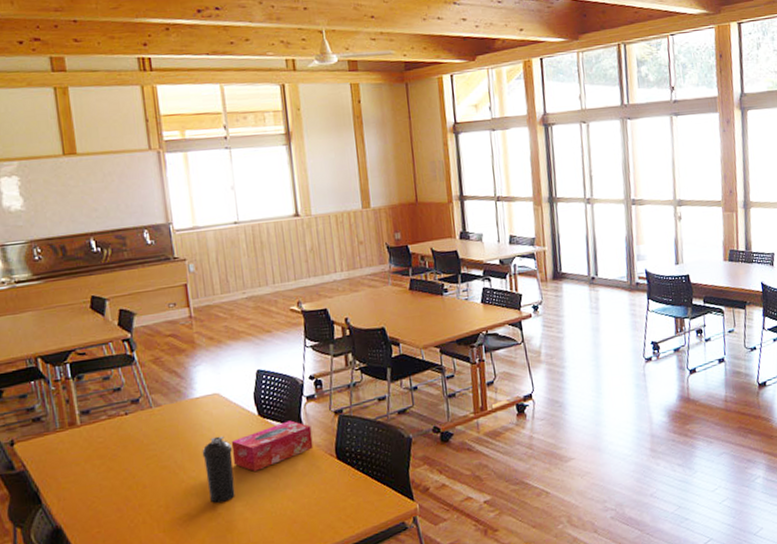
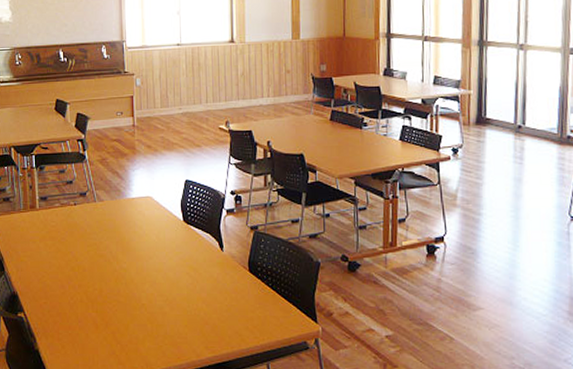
water bottle: present [202,436,235,503] -> none [133,235,158,294]
tissue box: present [231,420,314,472] -> none [158,230,229,271]

